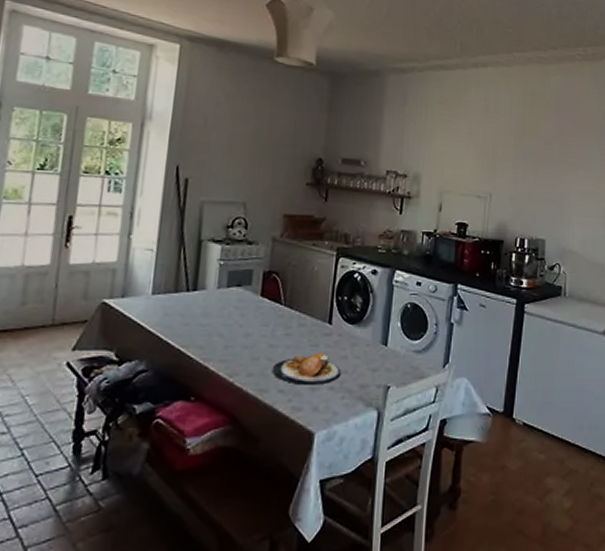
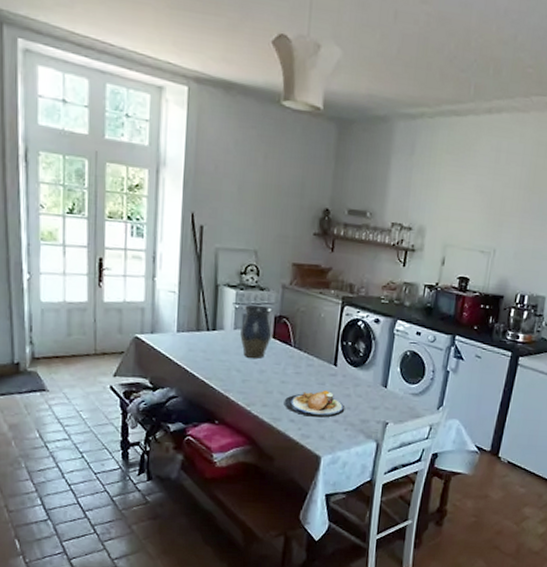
vase: none [224,260,261,321] -> present [240,304,273,359]

